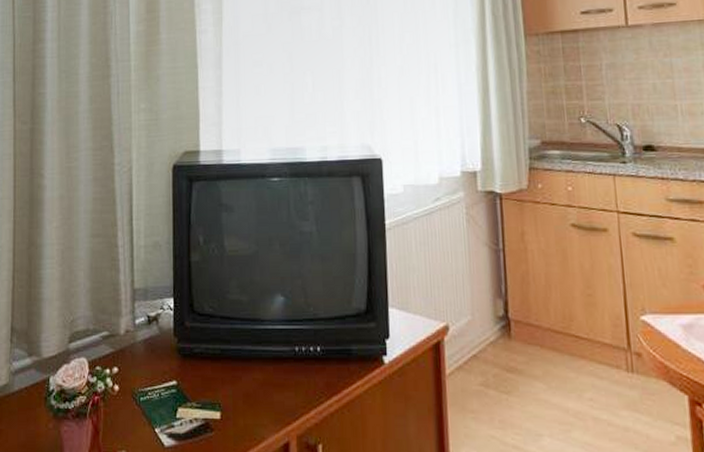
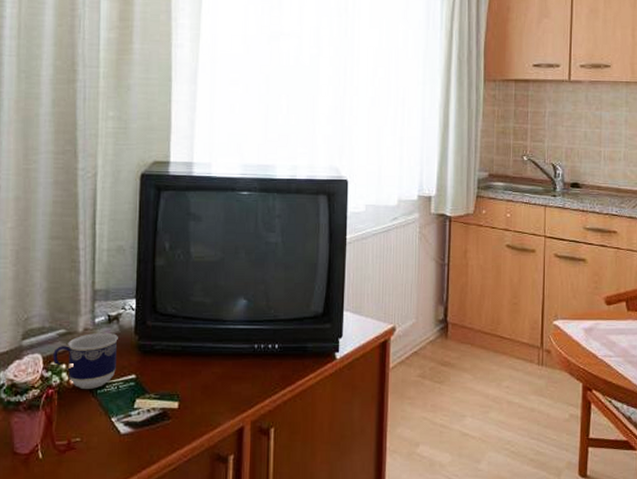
cup: none [98,334,158,396] -> present [53,332,118,389]

